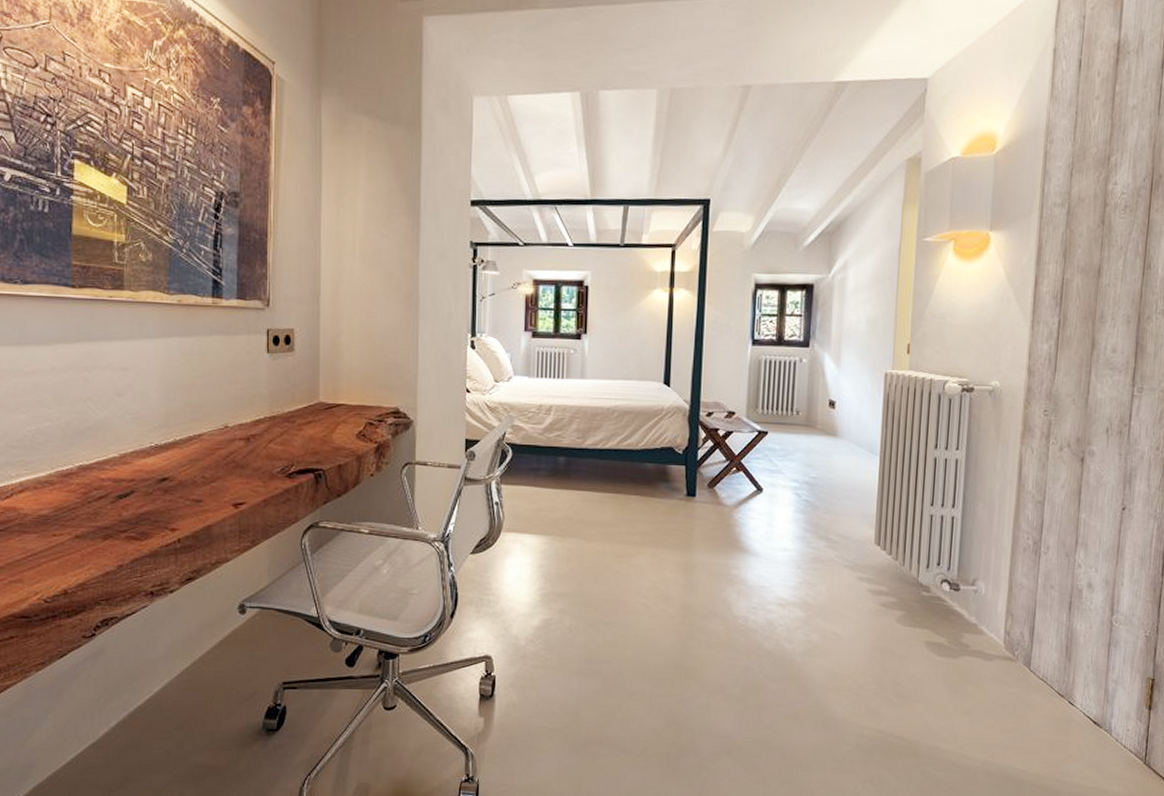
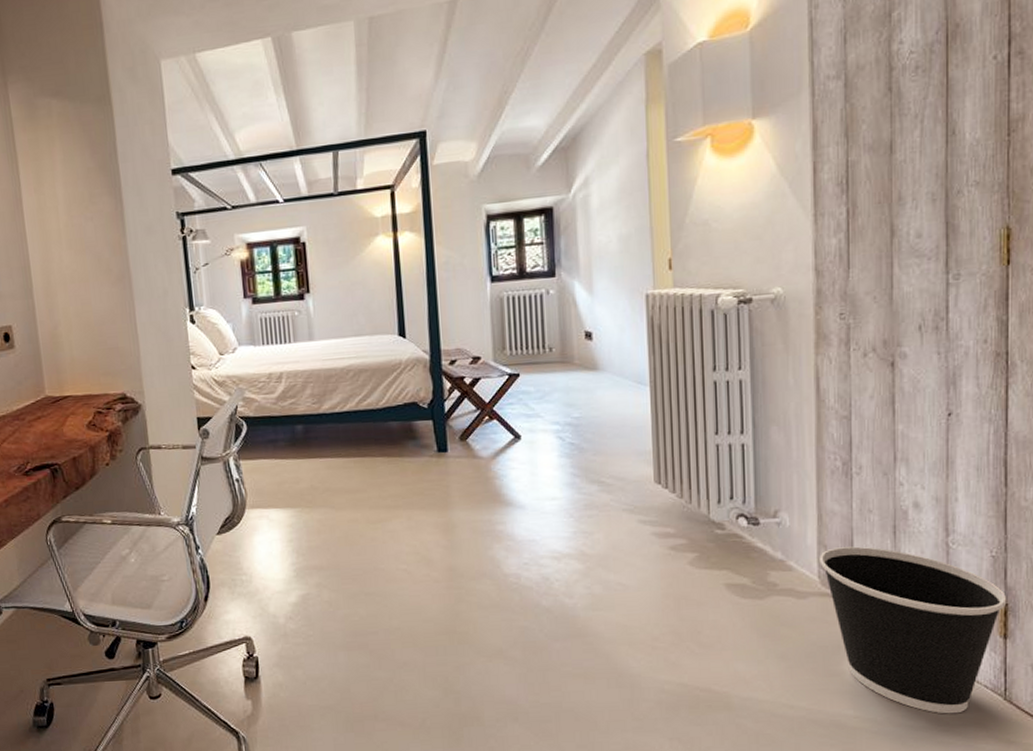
wastebasket: none [1006,617,1155,774] -> present [820,546,1007,714]

